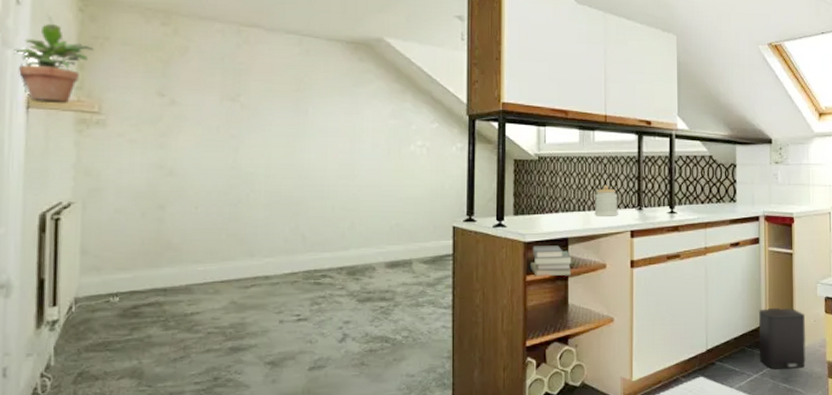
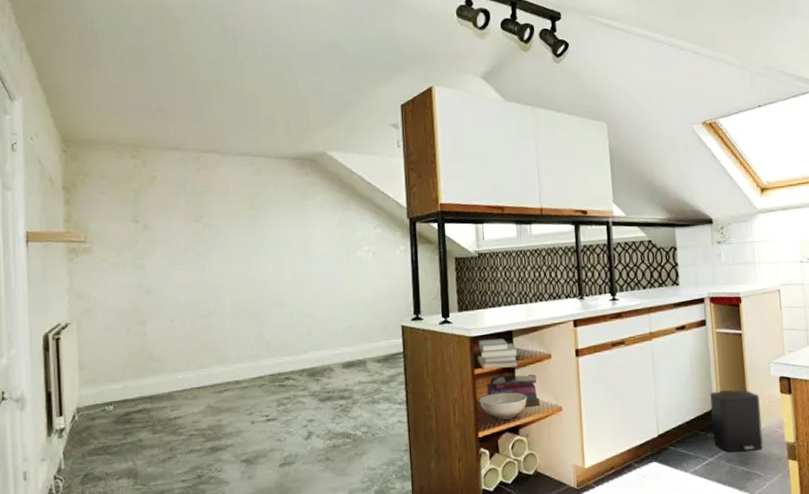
potted plant: present [14,23,94,104] -> none [12,165,77,237]
bowl: none [529,301,580,329] -> present [479,392,528,420]
books: none [538,284,592,318] -> present [487,374,541,408]
jar: present [595,184,618,218] -> none [536,276,560,309]

